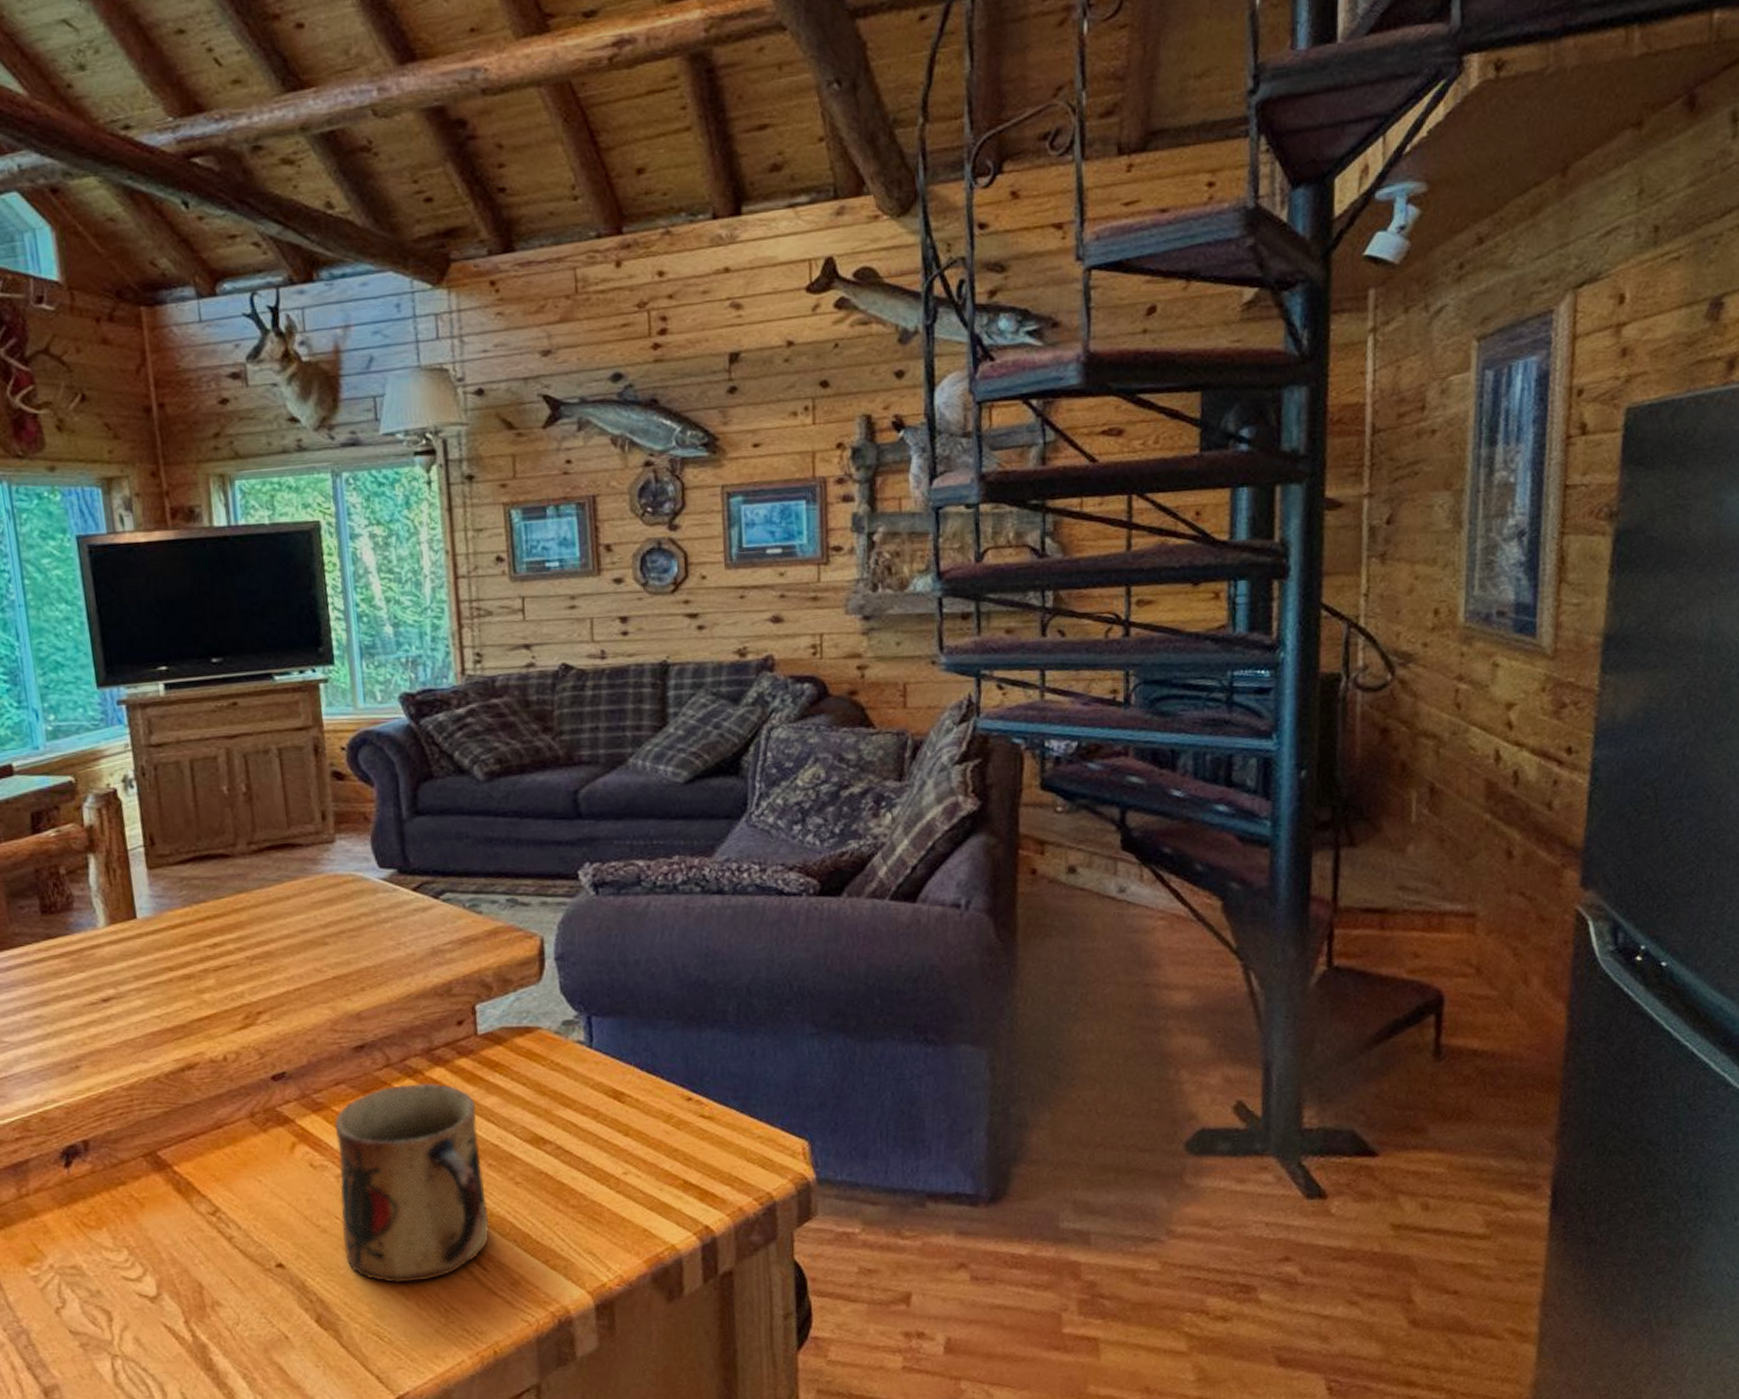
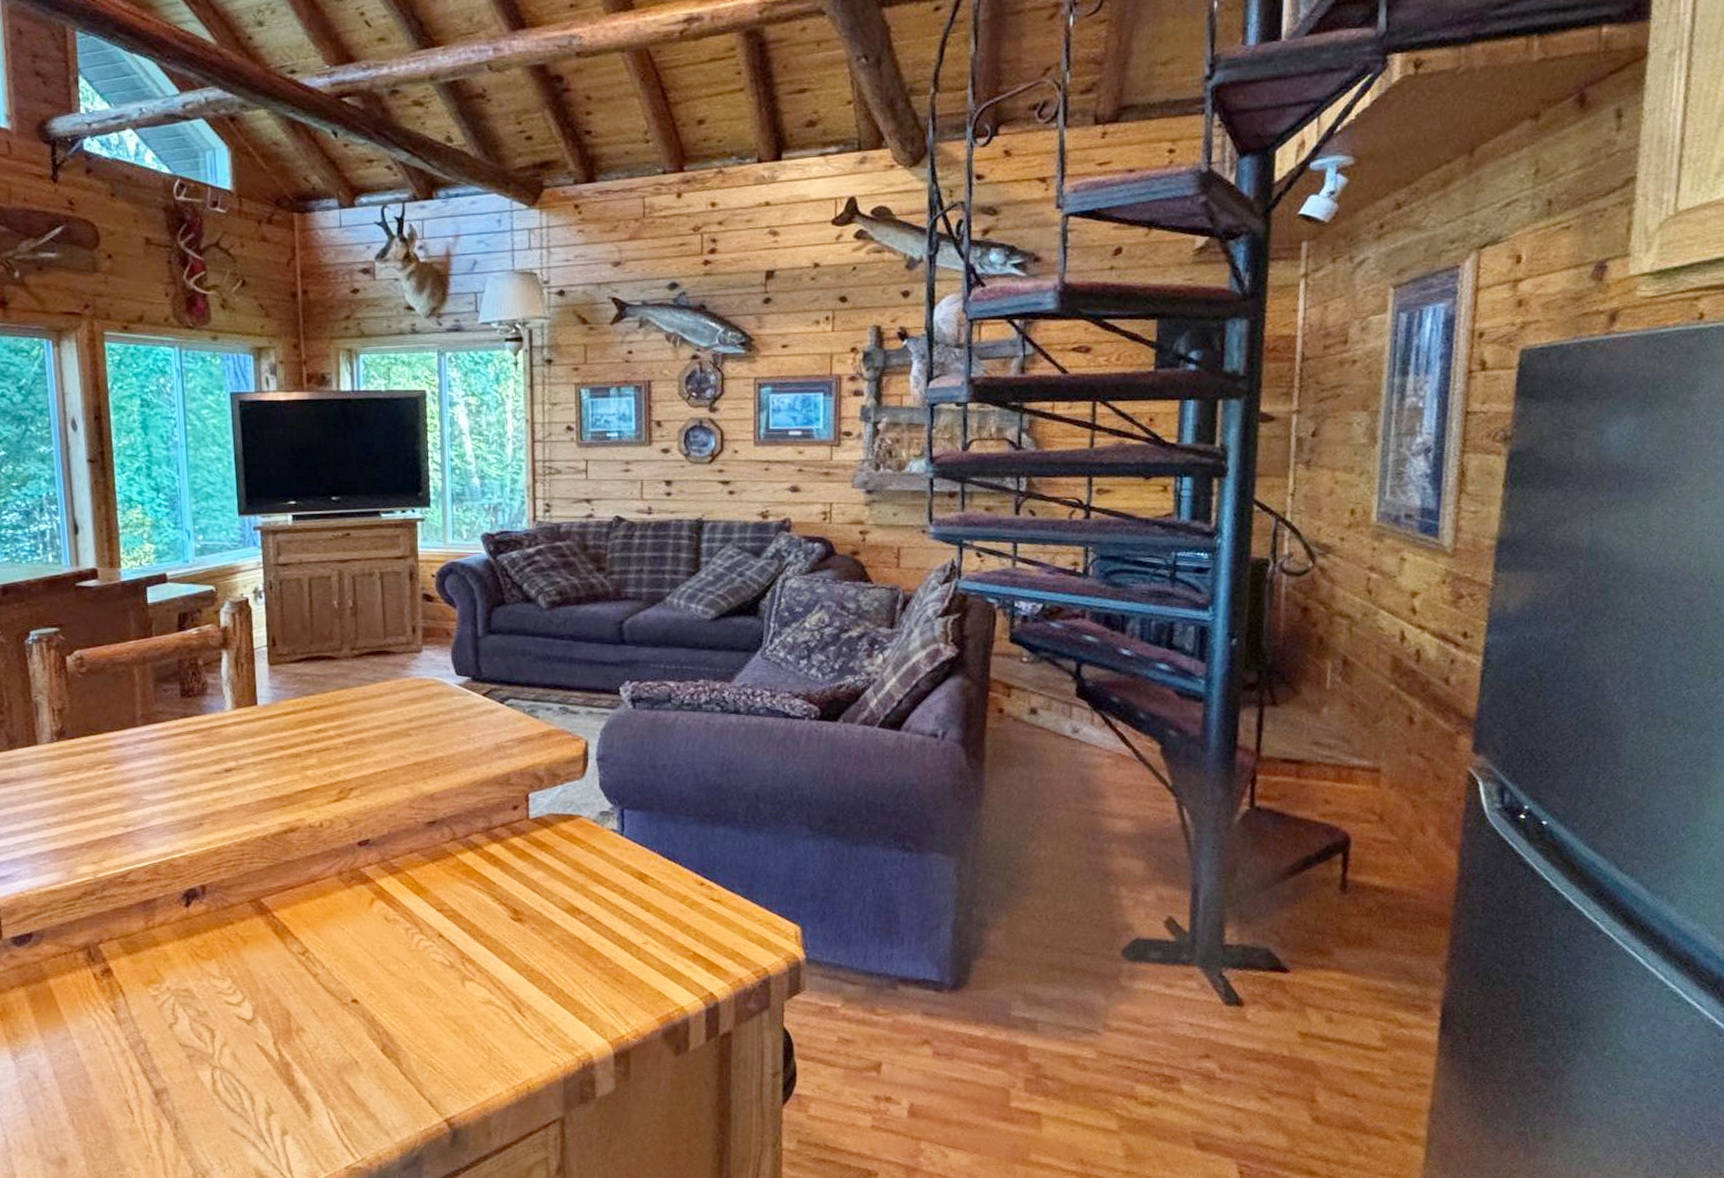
mug: present [334,1083,490,1283] -> none [406,856,530,1023]

